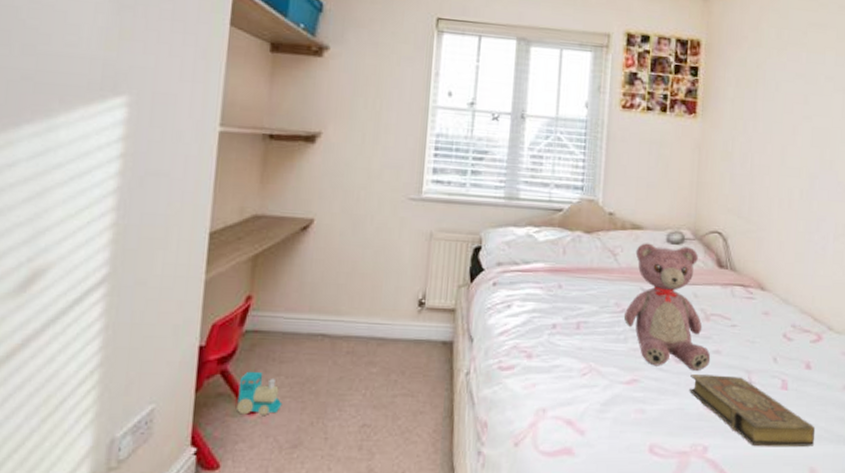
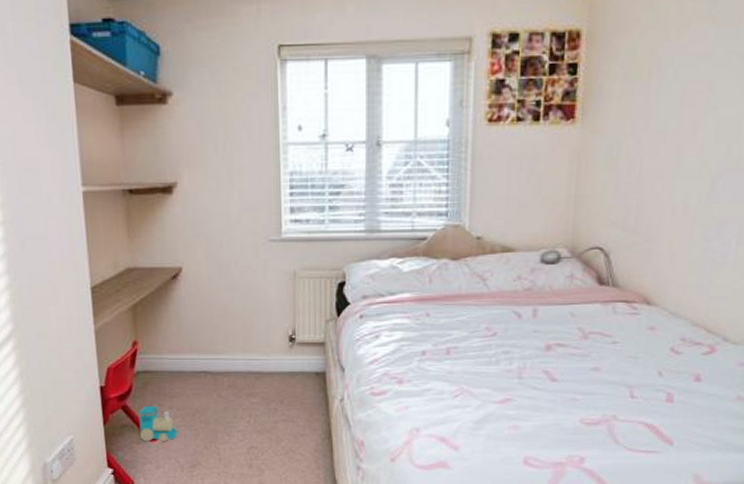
teddy bear: present [623,243,711,372] -> none [495,265,589,389]
book: present [689,374,816,448] -> none [565,391,703,457]

